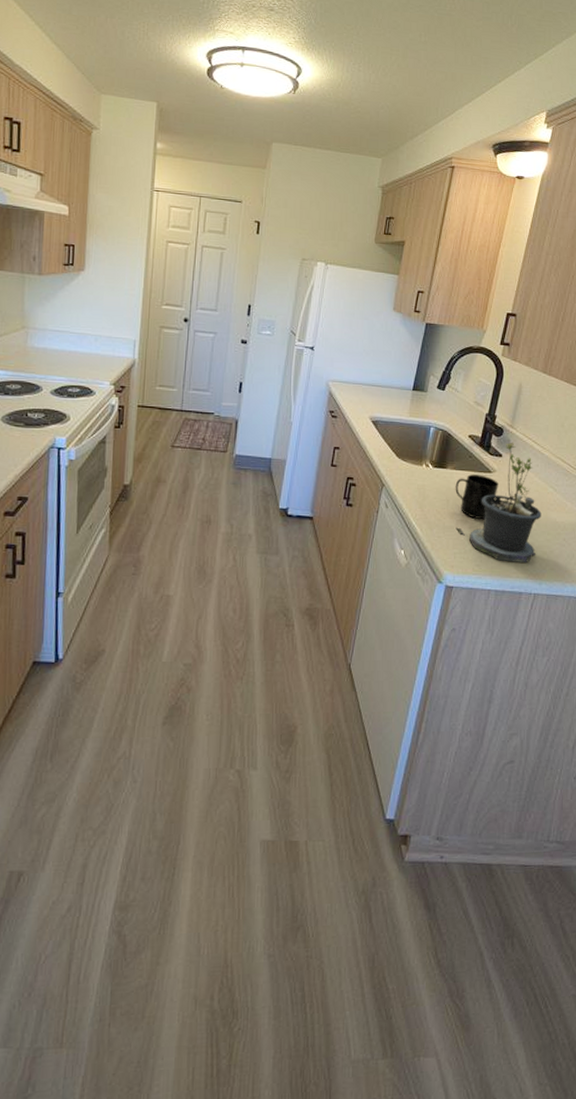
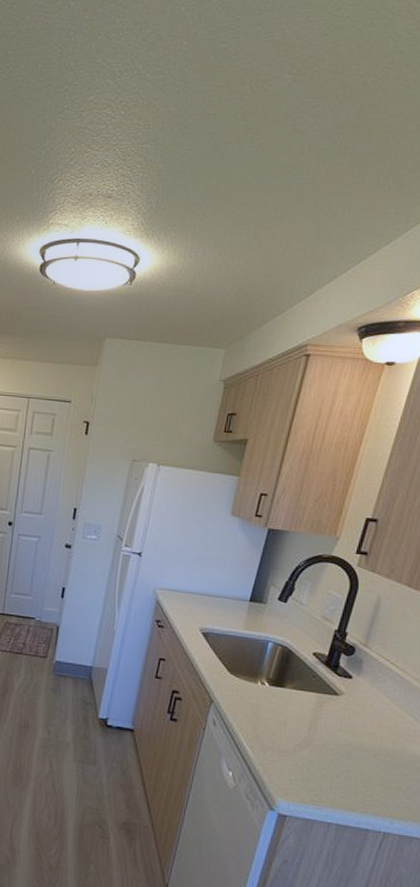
potted plant: present [455,442,542,564] -> none [293,662,398,799]
mug: present [455,474,498,520] -> none [294,695,346,747]

